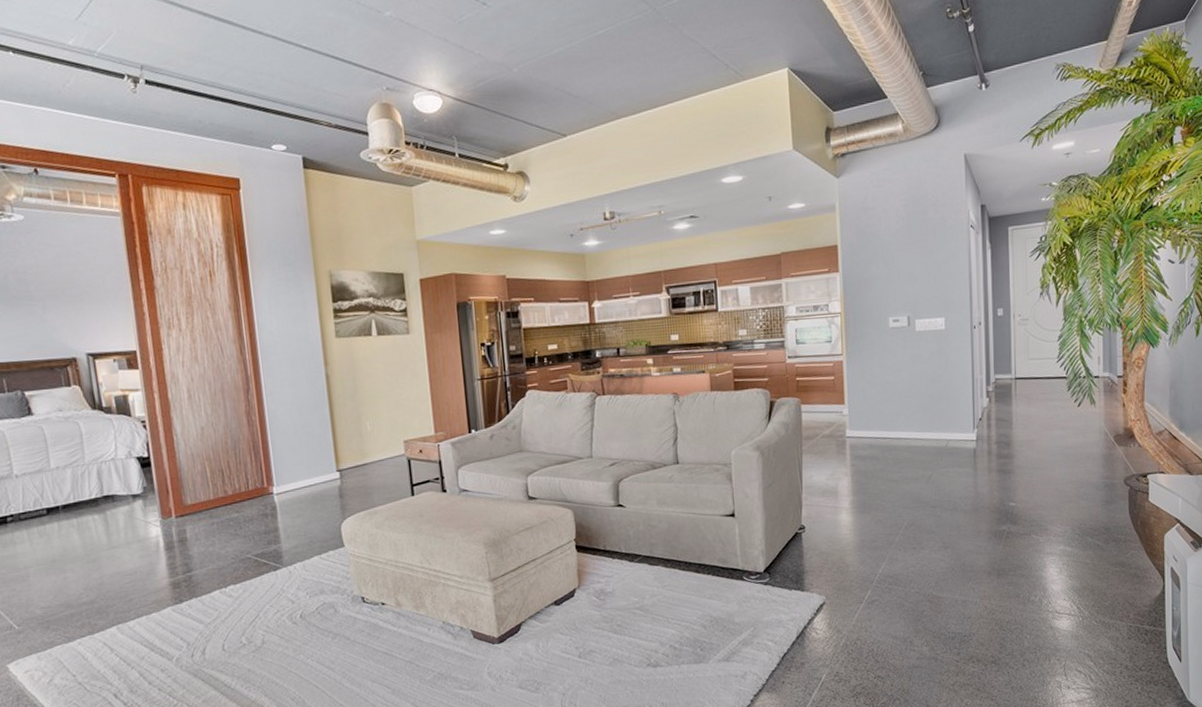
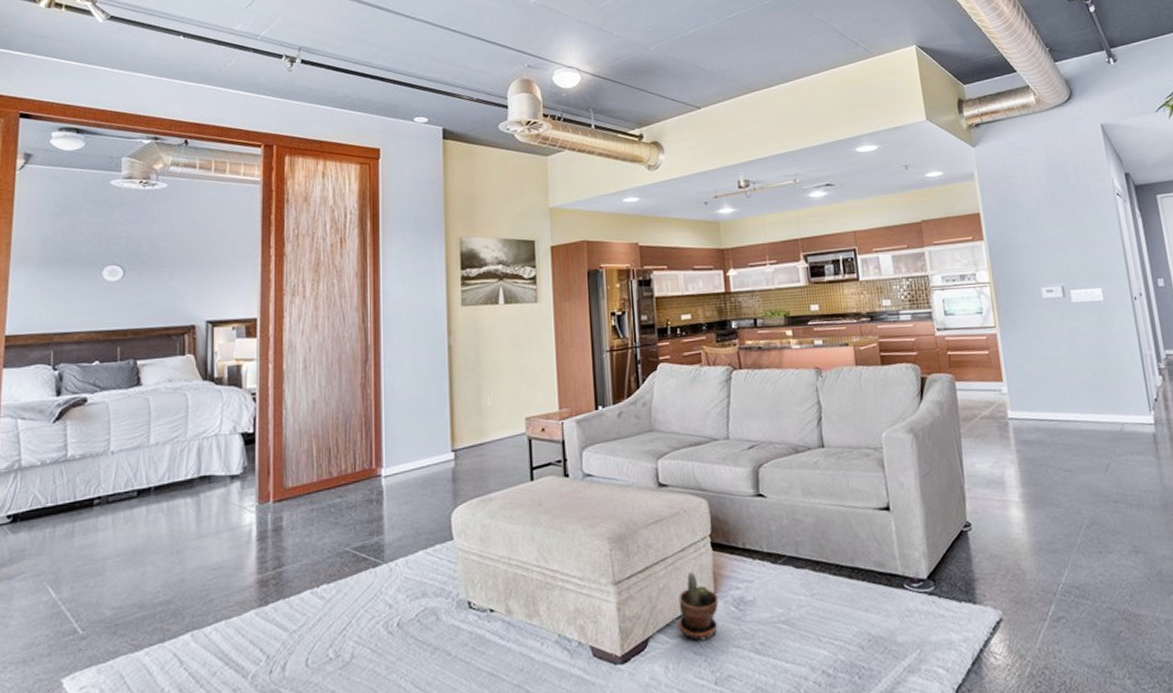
potted plant: none [546,570,582,625] -> present [677,572,719,641]

